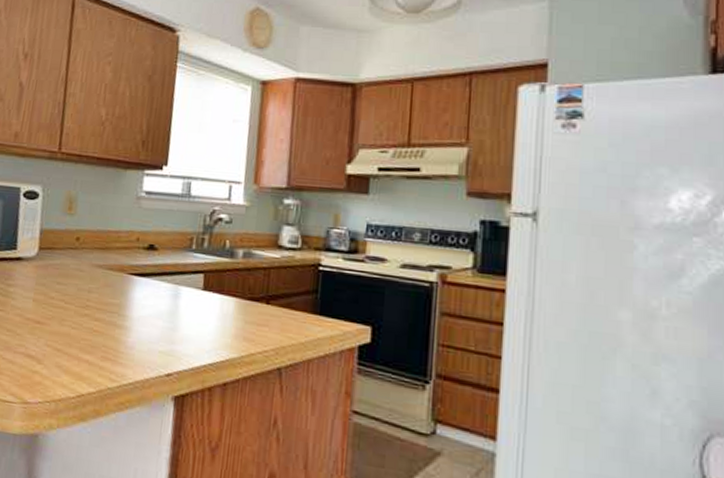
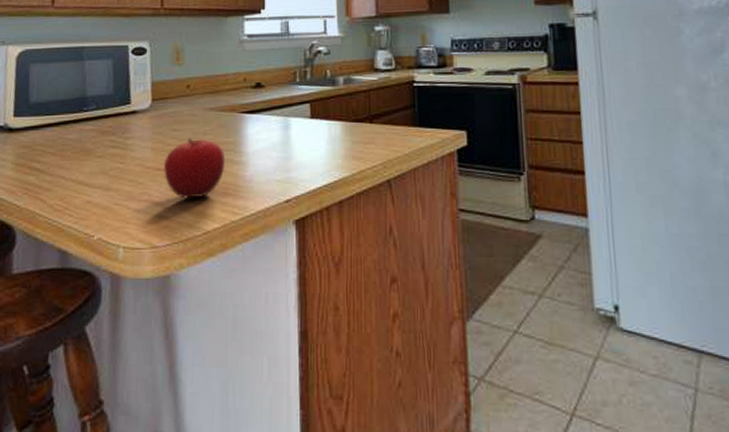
fruit: none [42,293,109,359] -> present [163,138,226,199]

